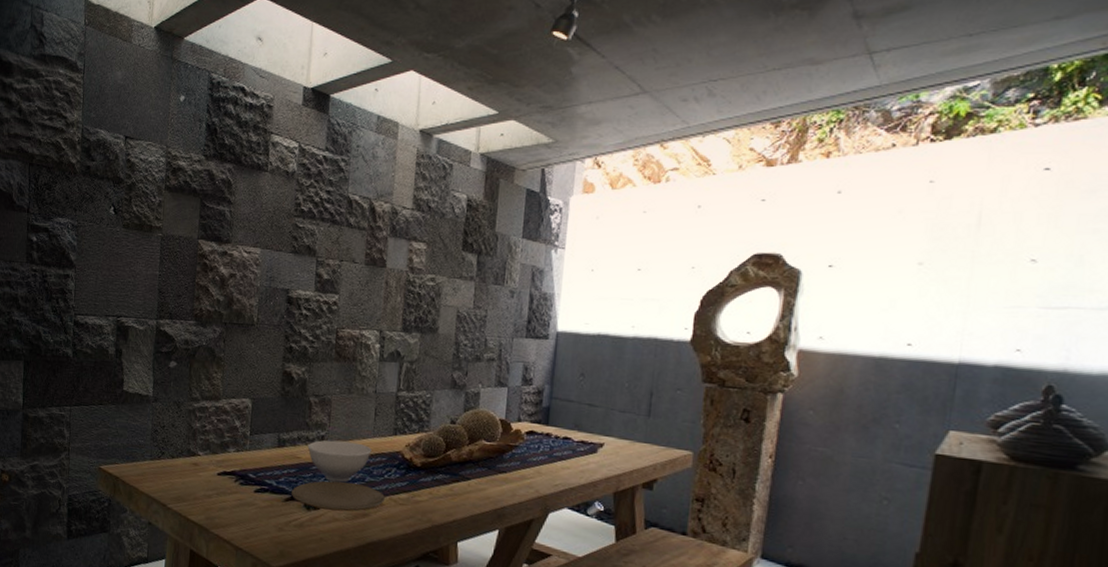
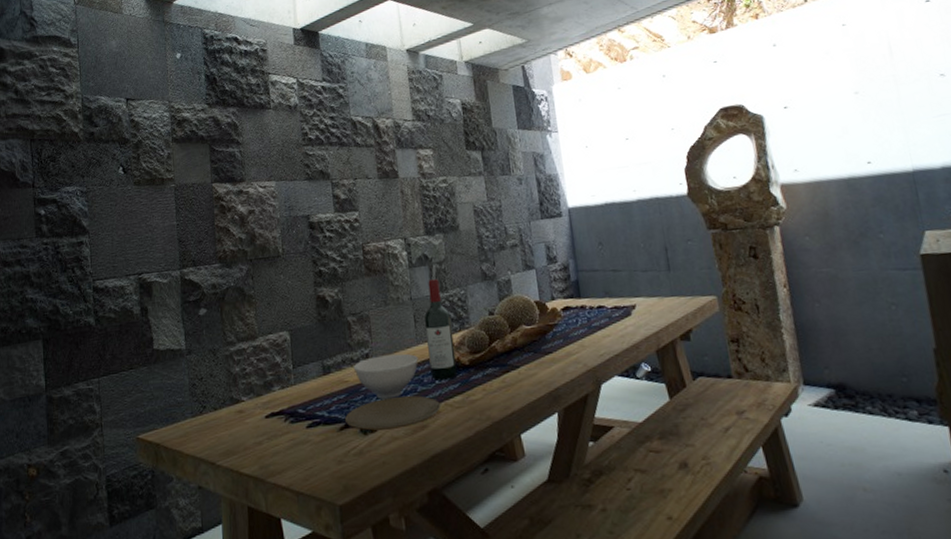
wine bottle: none [381,377,412,477] -> present [424,279,458,381]

